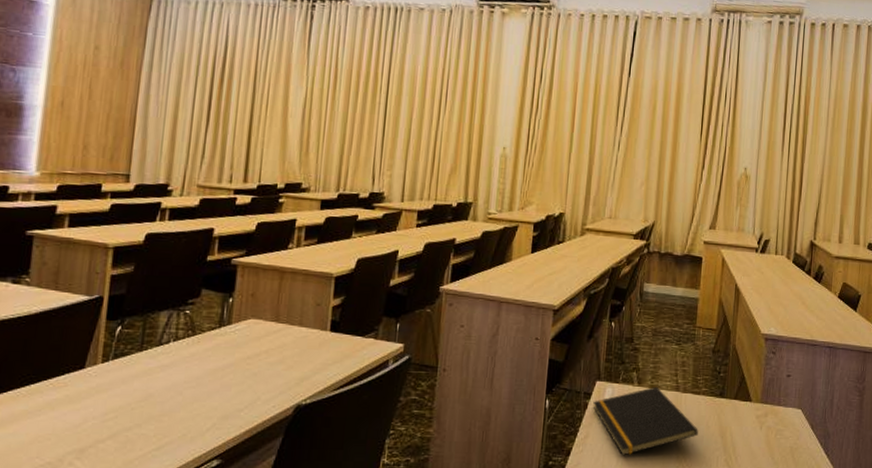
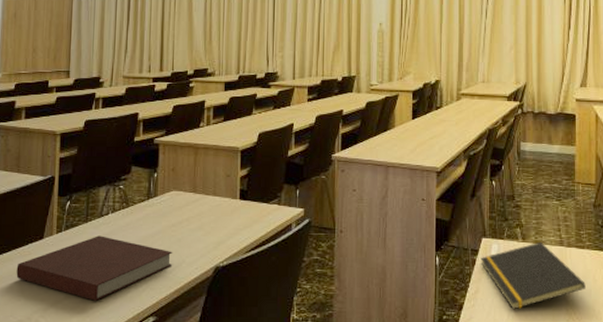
notebook: none [46,367,247,441] -> present [16,236,173,301]

